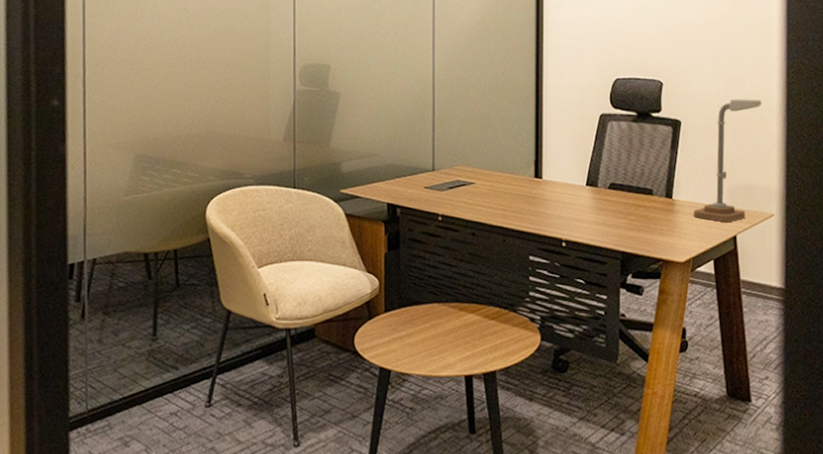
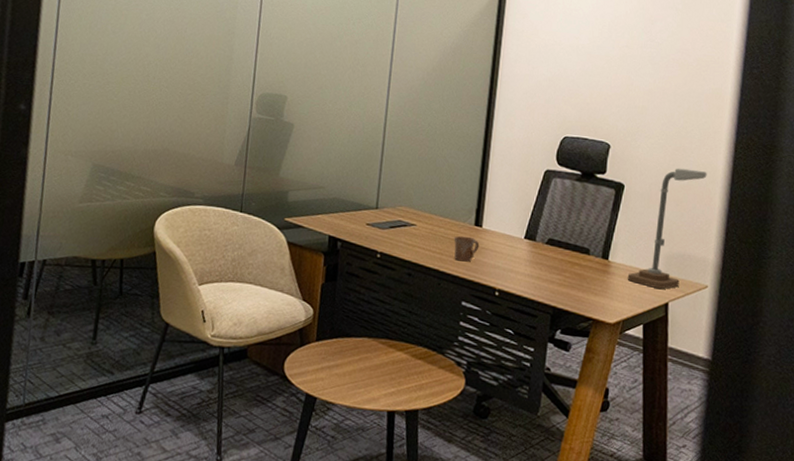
mug: none [515,189,542,215] -> present [454,236,480,262]

